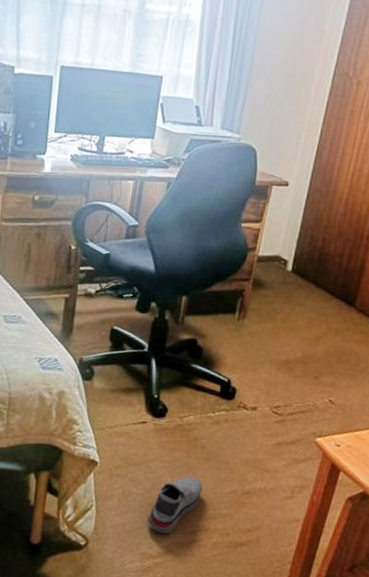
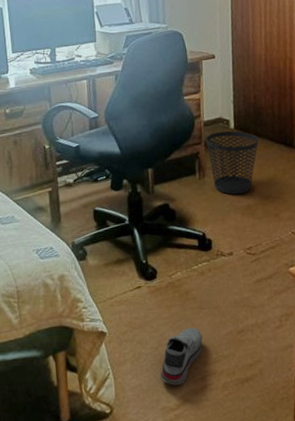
wastebasket: none [253,271,316,347] -> present [205,131,259,195]

